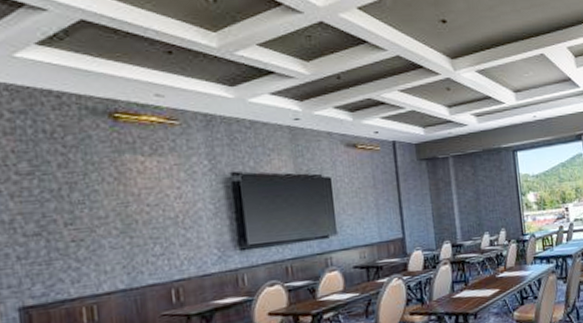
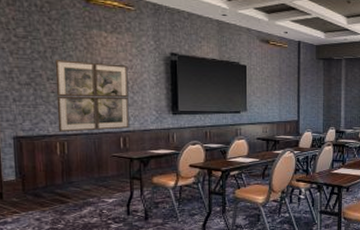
wall art: none [74,194,183,293] -> present [55,60,129,132]

